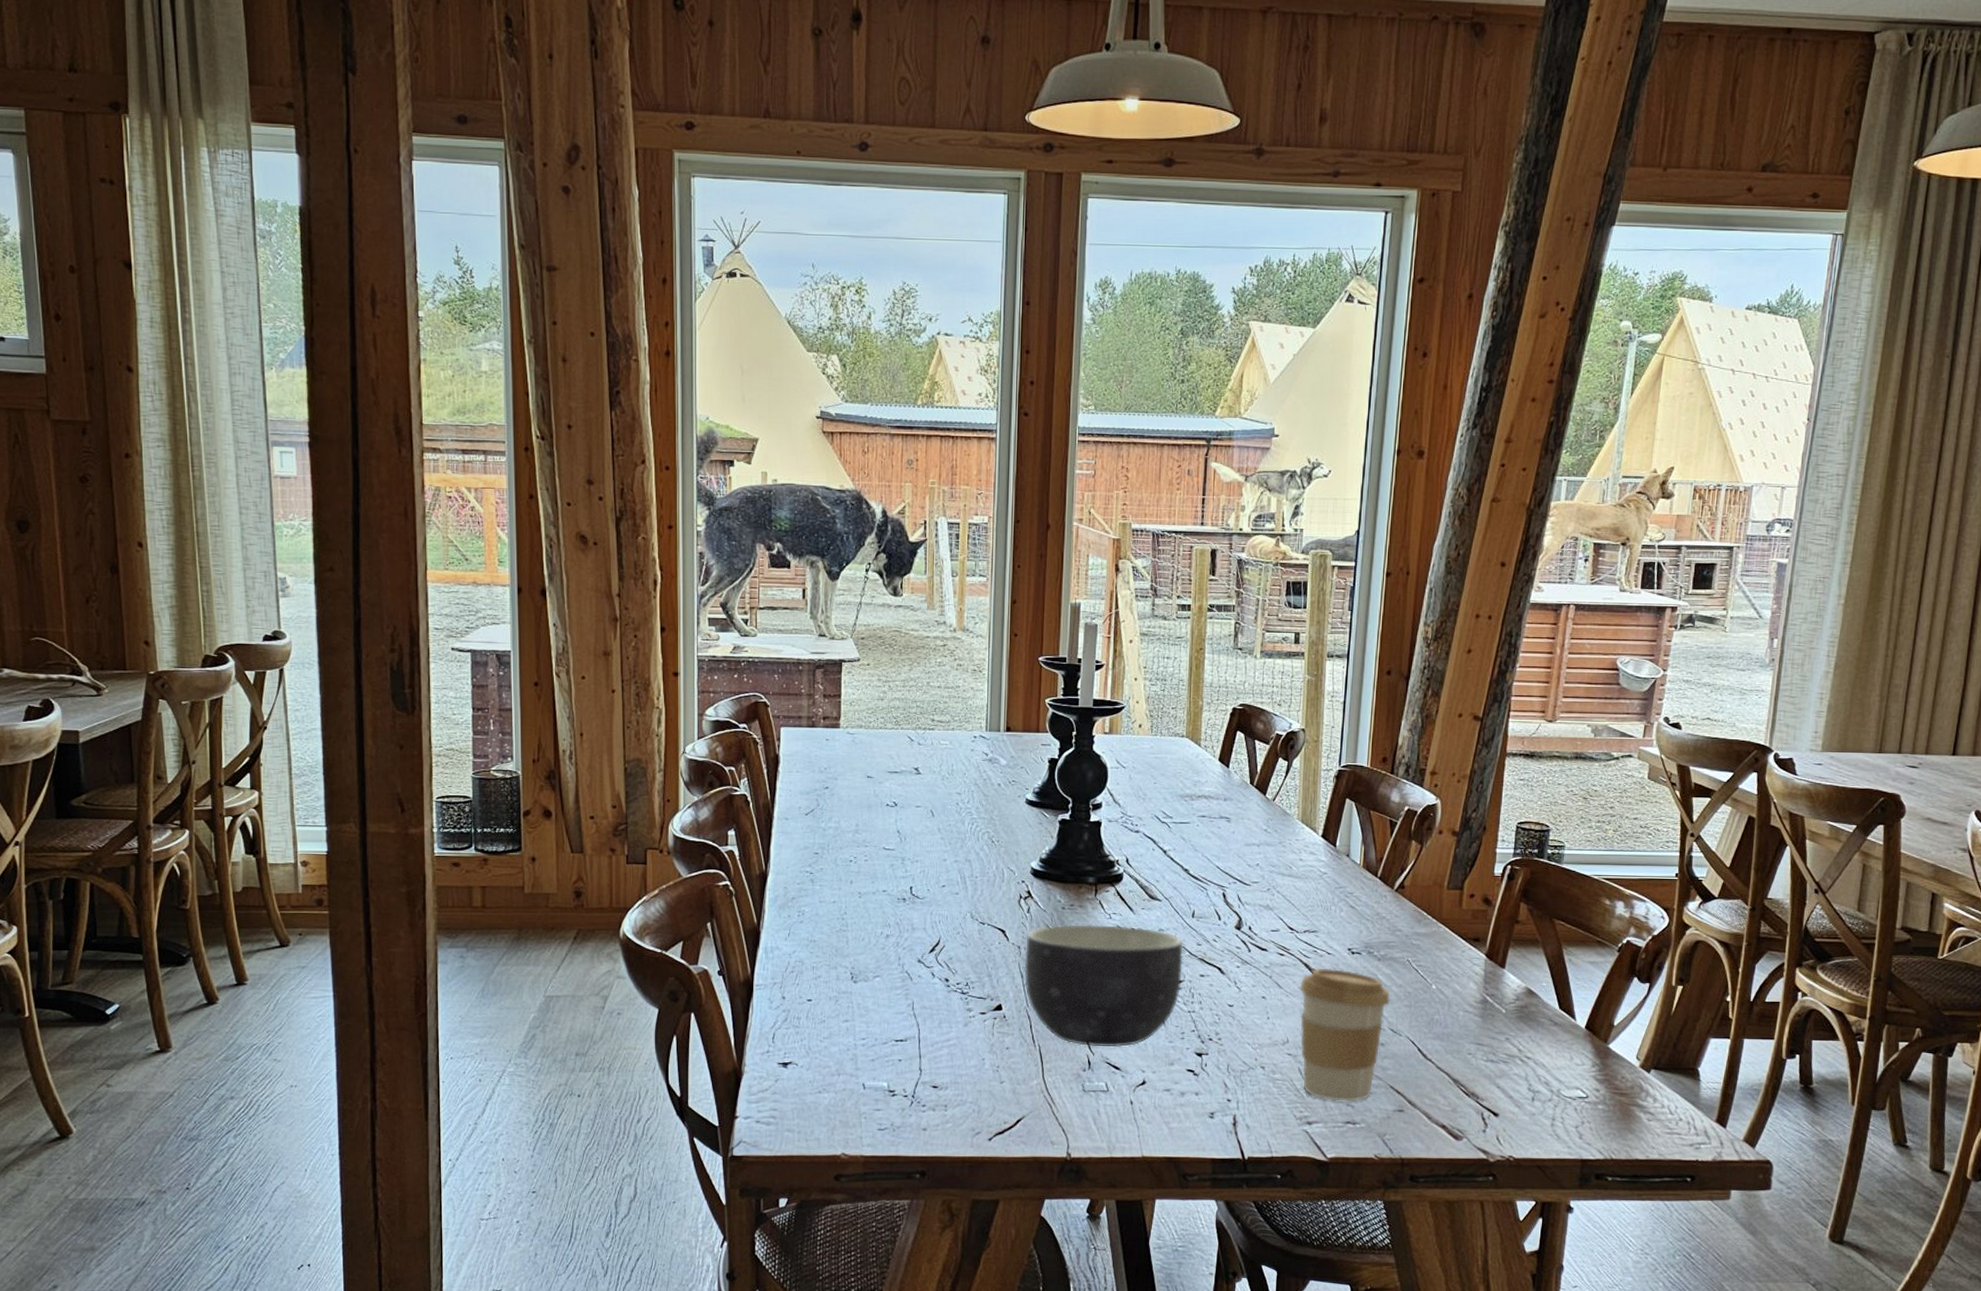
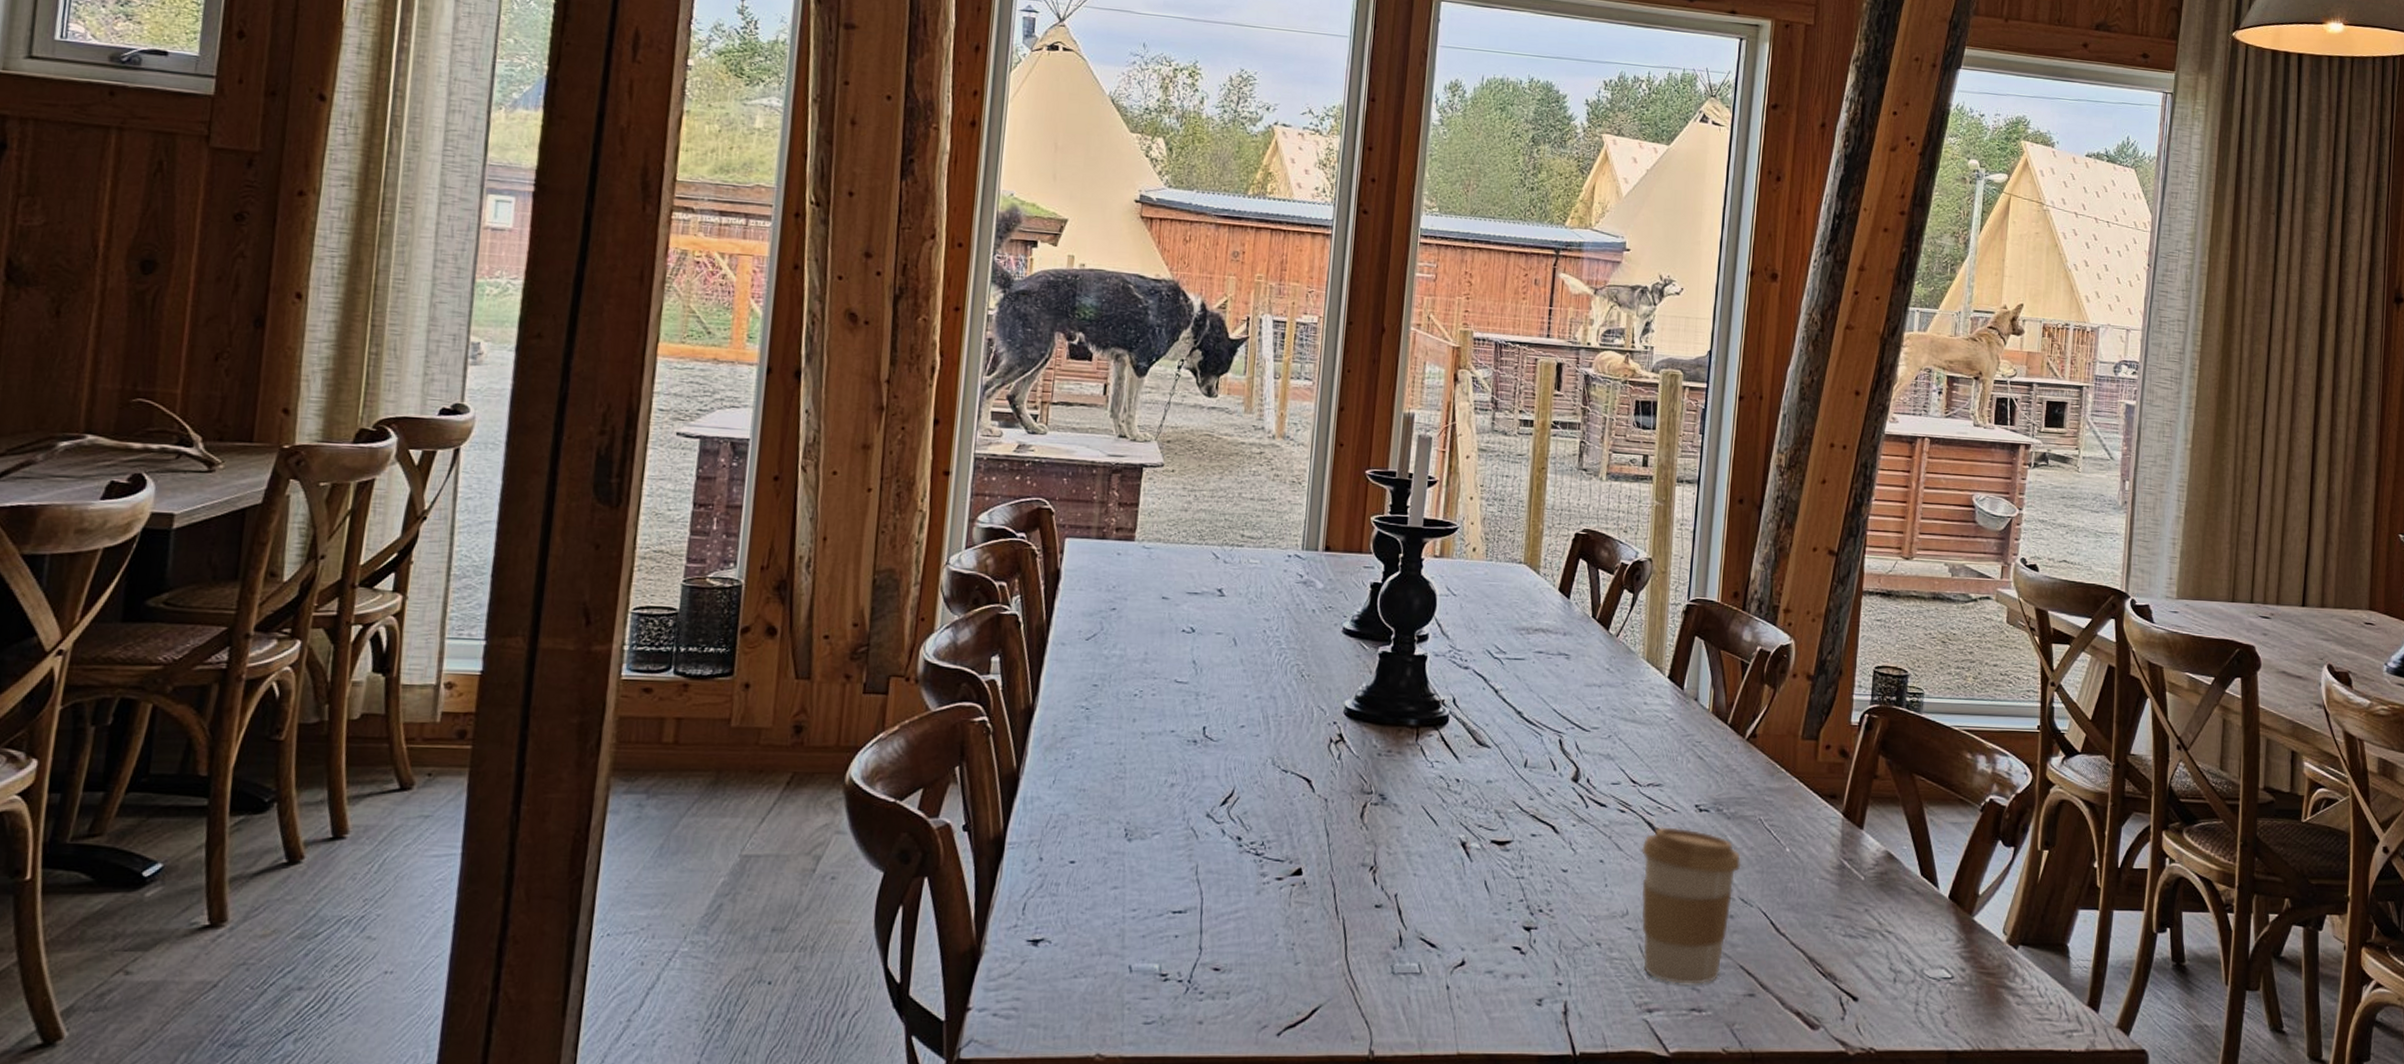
bowl: present [1024,924,1183,1048] -> none [1330,773,1514,921]

